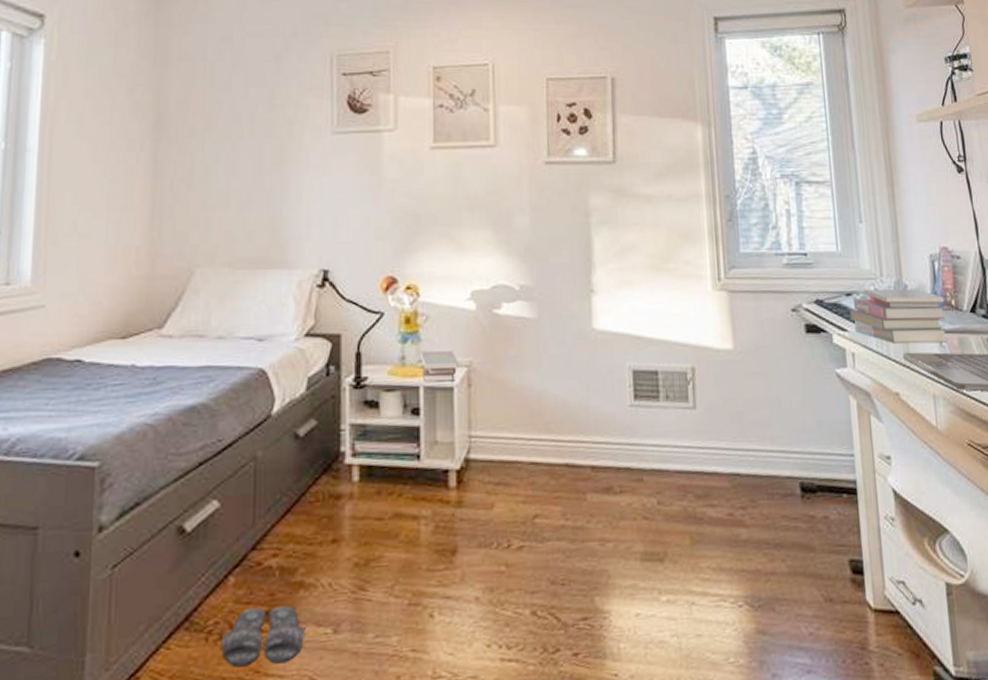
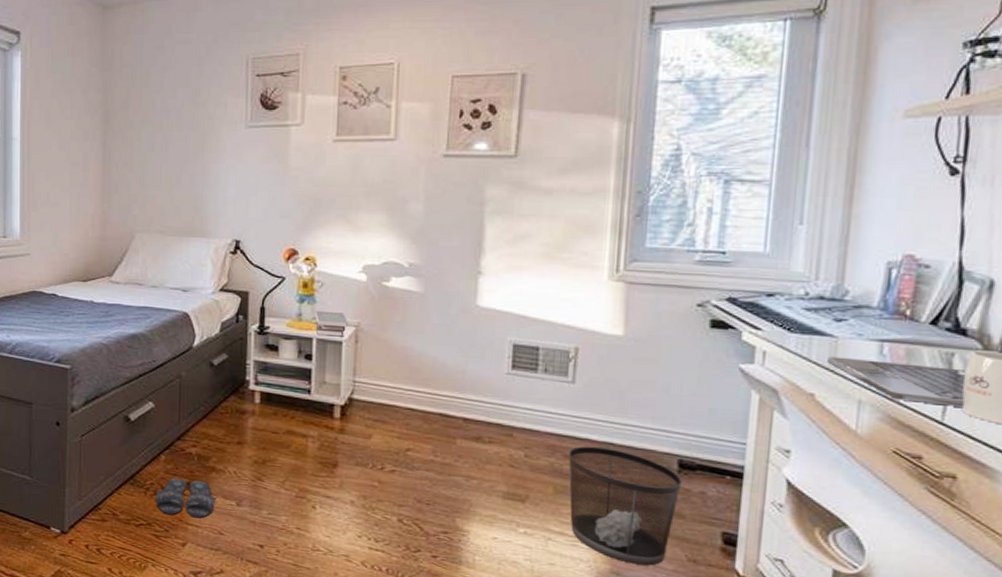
waste bin: none [699,479,807,617] -> present [568,446,682,566]
books: present [849,288,948,344] -> none [767,291,897,352]

